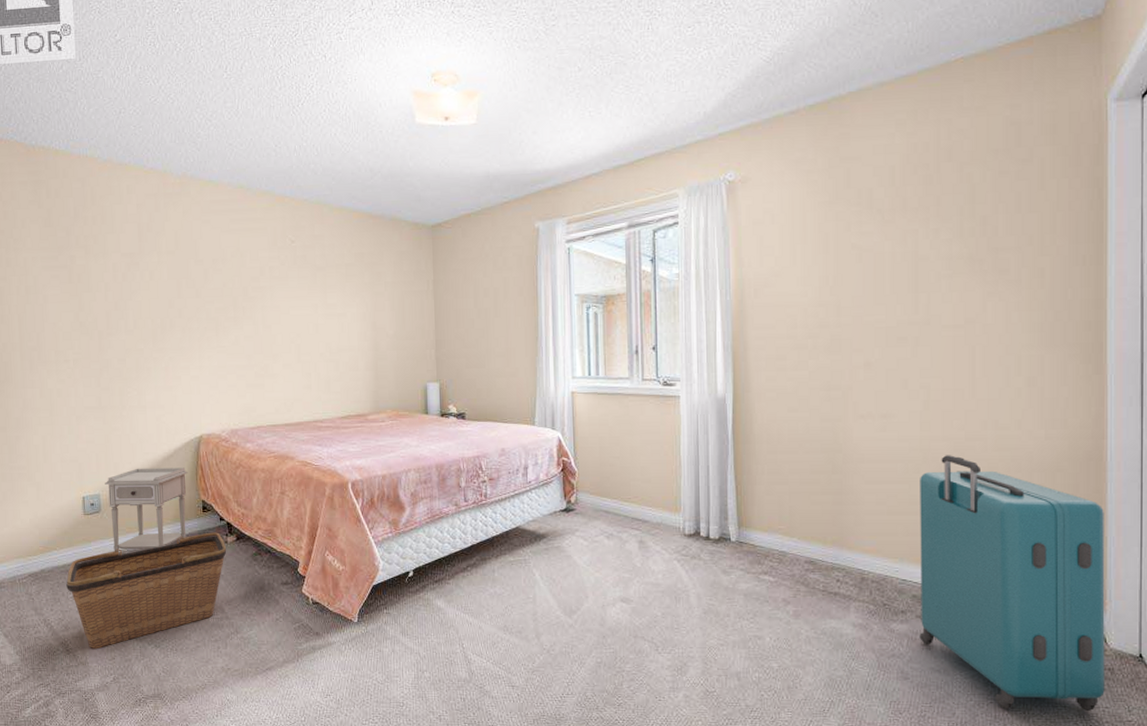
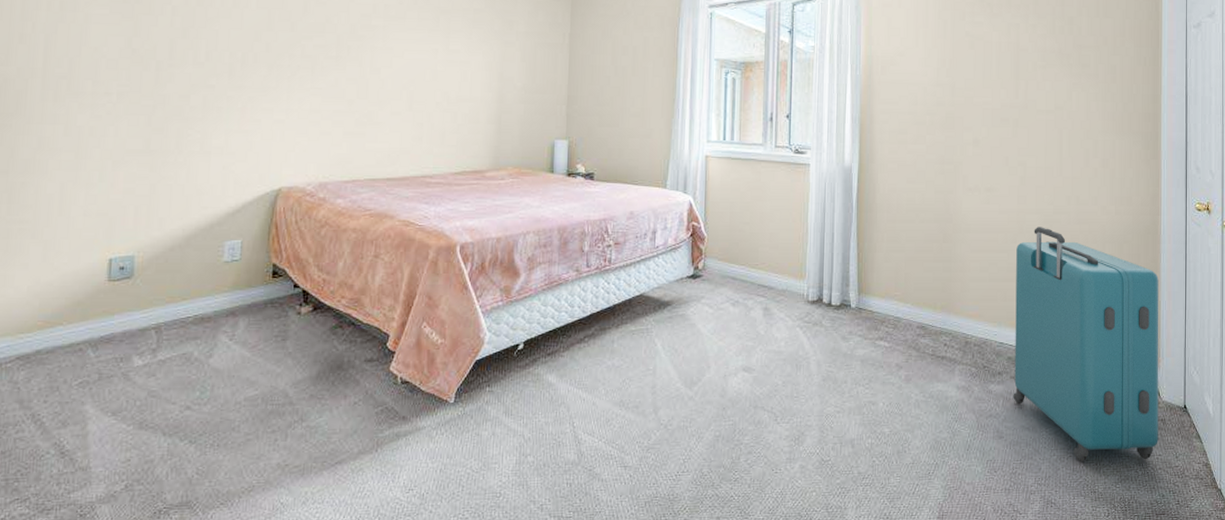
bicycle basket: present [66,532,227,650] -> none [71,302,299,450]
nightstand: present [105,467,188,552] -> none [143,225,258,327]

